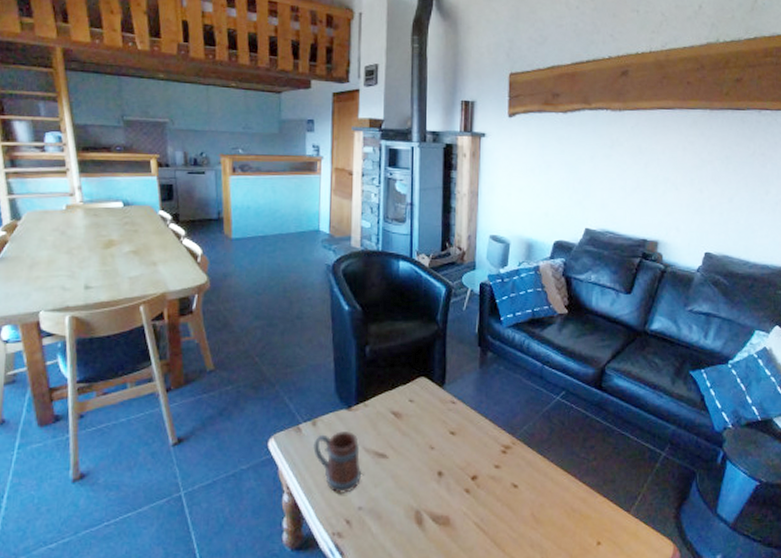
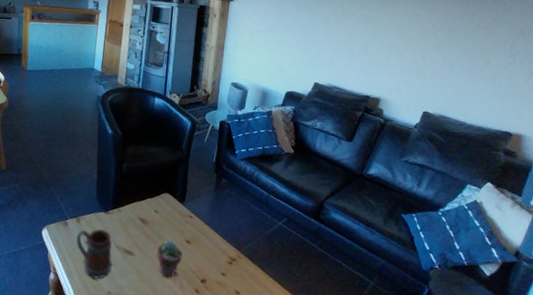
potted succulent: none [416,434,448,480] -> present [157,240,183,278]

